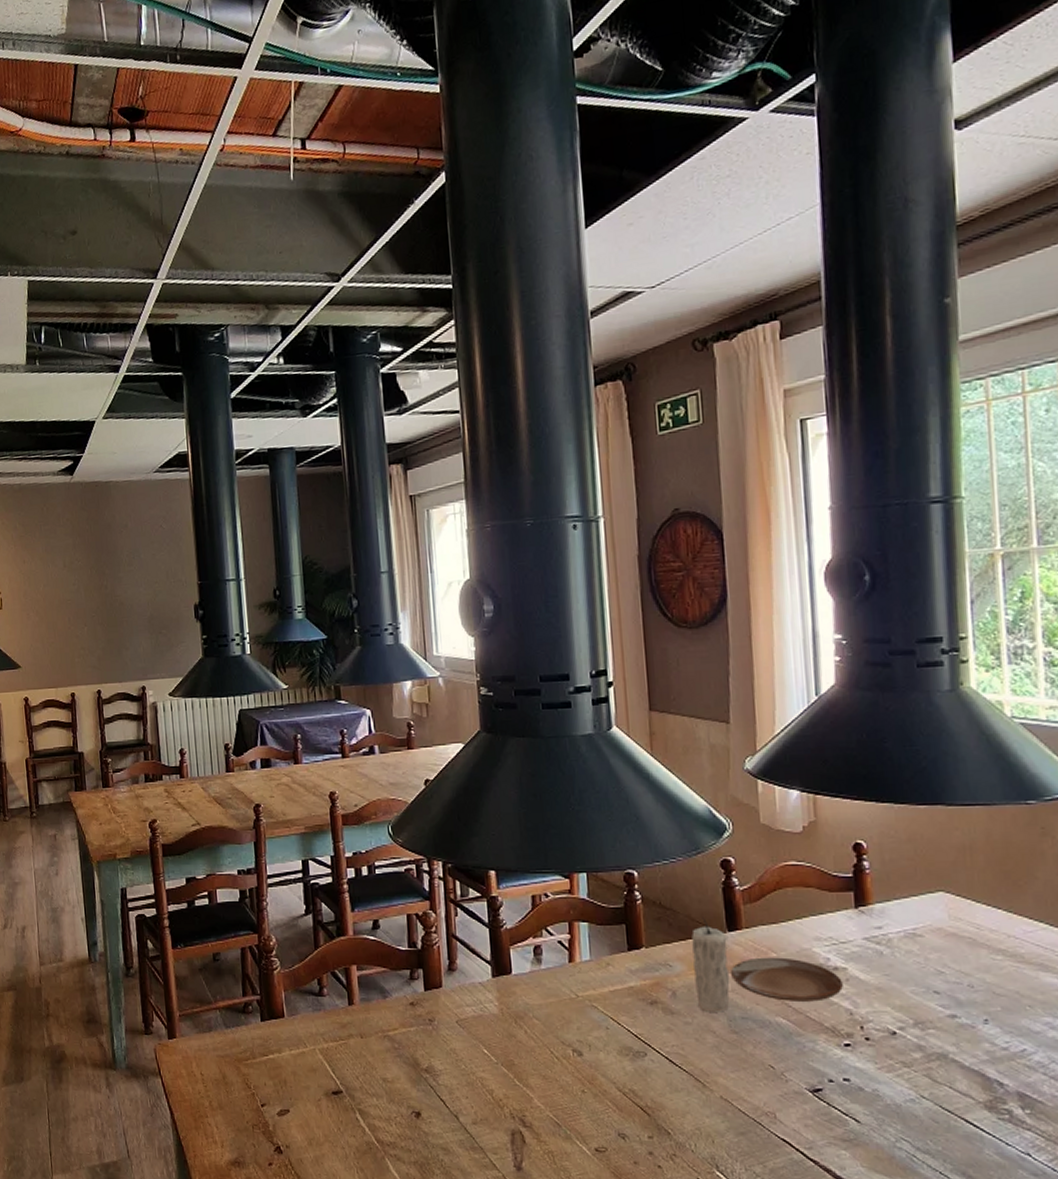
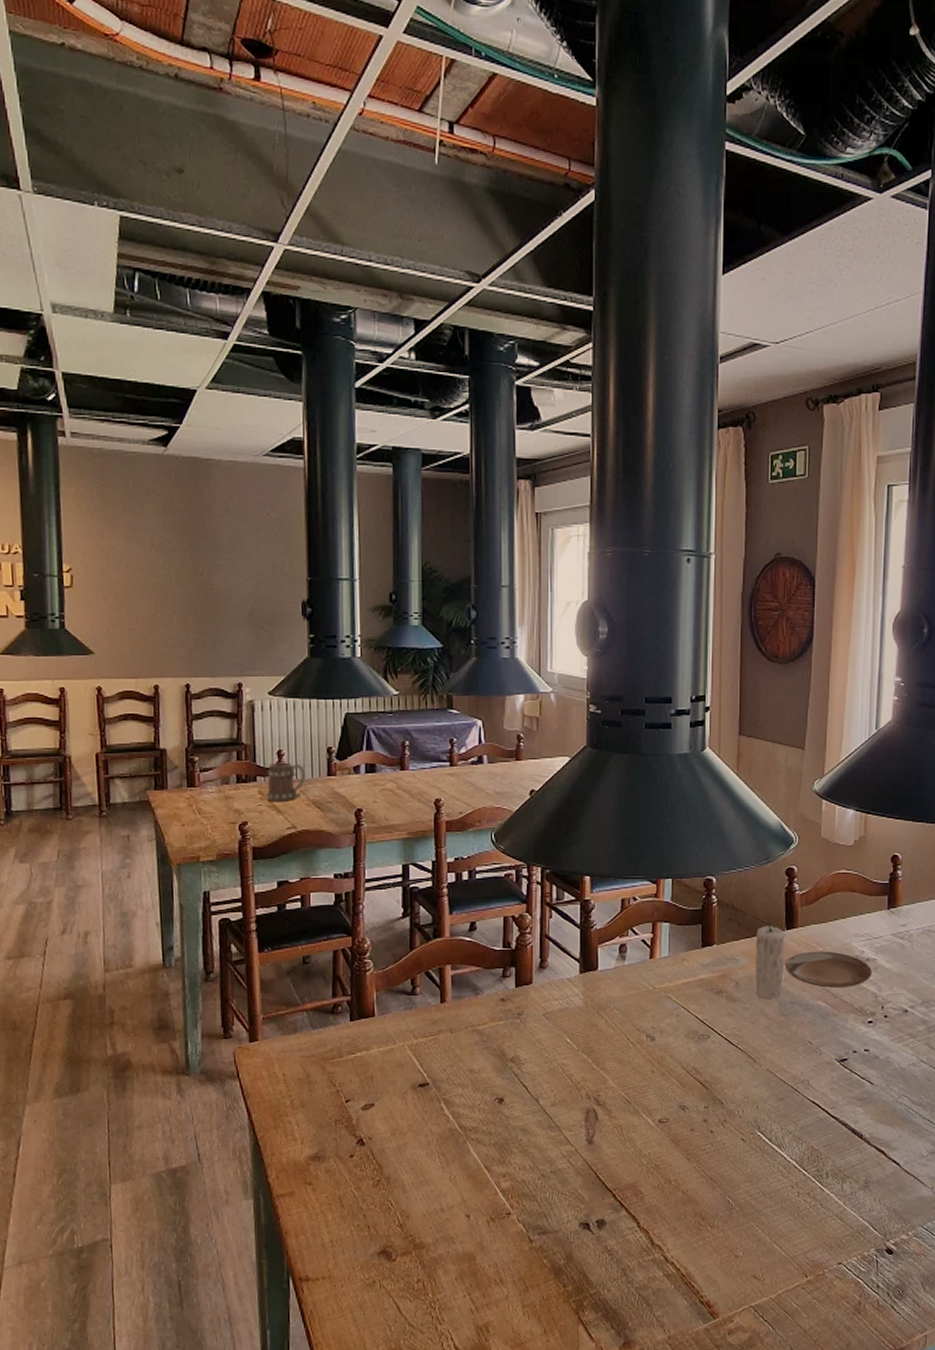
beer mug: none [171,760,207,801] -> present [266,762,306,803]

